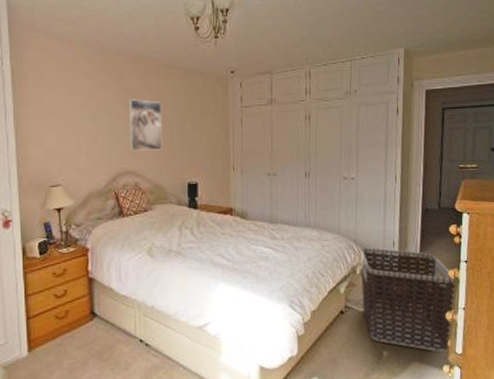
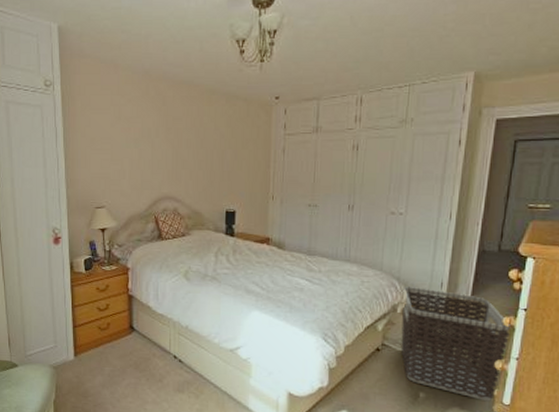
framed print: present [129,99,162,151] -> none [170,125,202,177]

